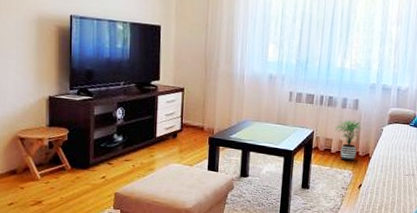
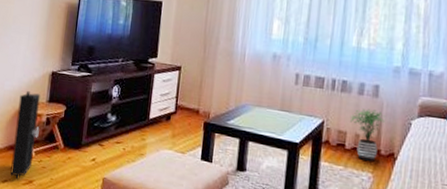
speaker: none [15,117,42,202] -> present [10,91,40,180]

